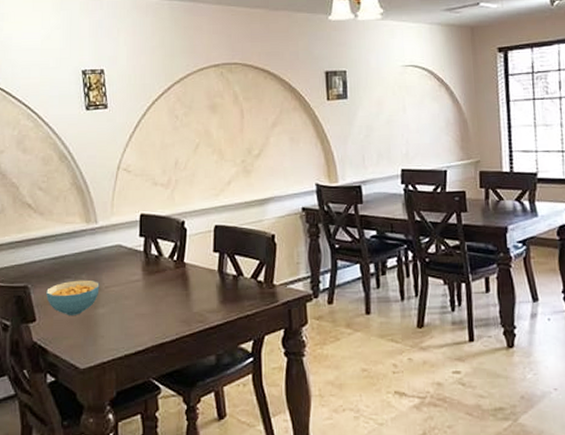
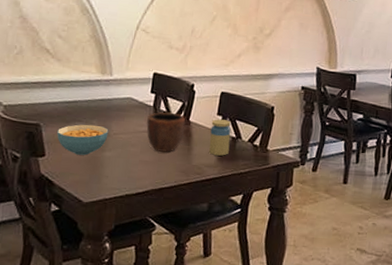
bowl: none [139,255,180,302] -> present [146,111,186,153]
jar: none [208,256,231,298] -> present [209,119,231,156]

